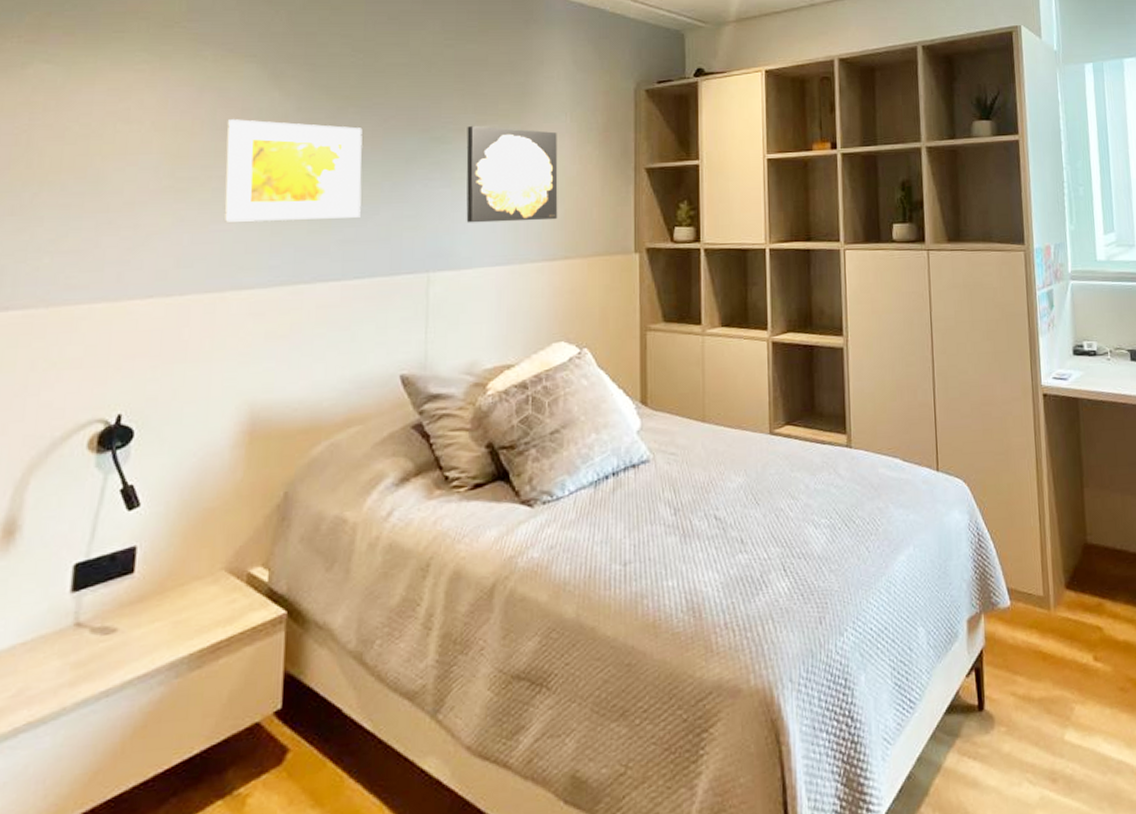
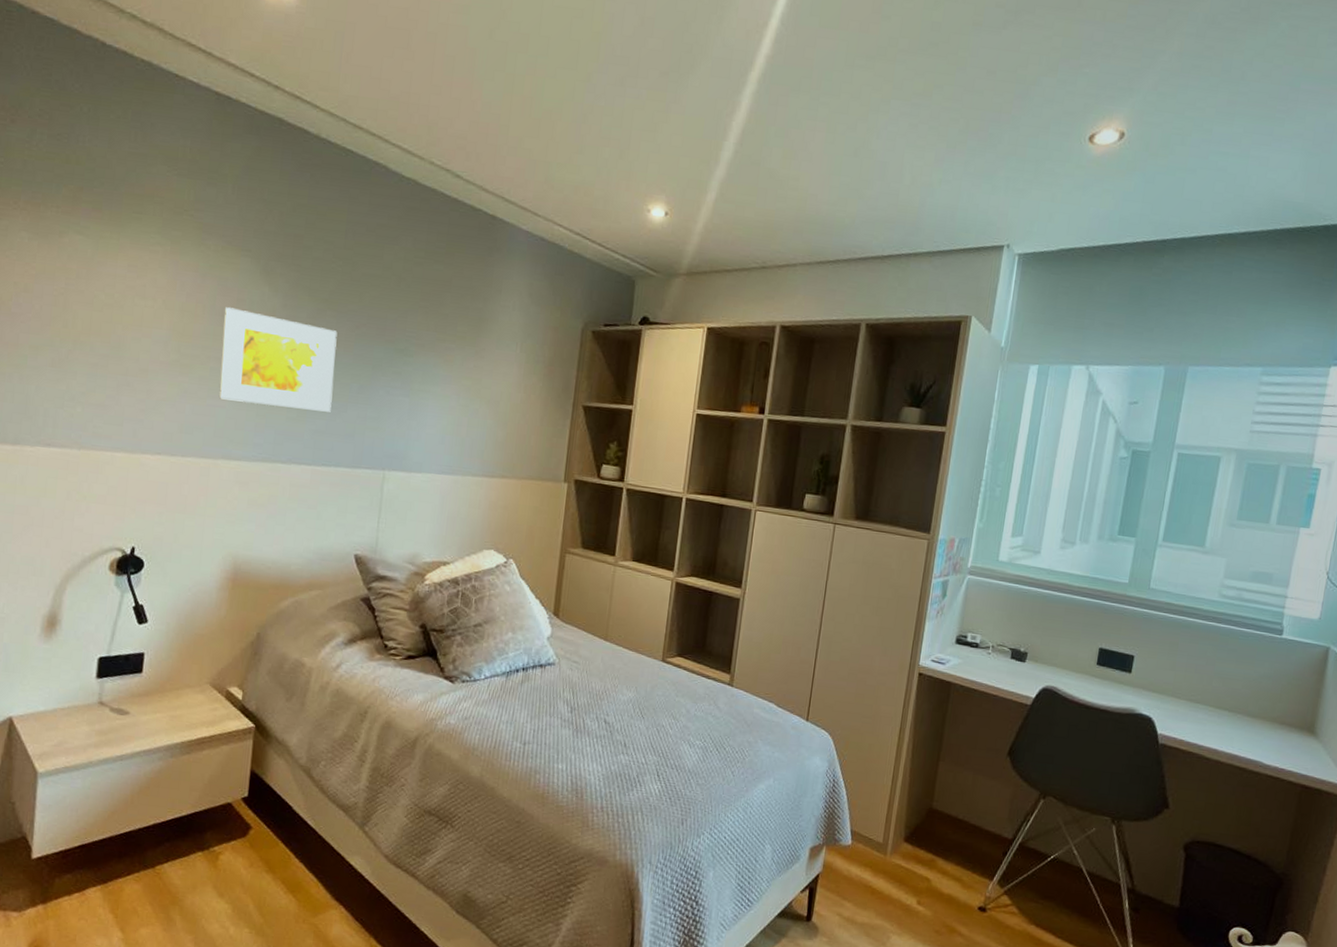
wall art: present [466,125,558,223] -> none [420,342,507,441]

